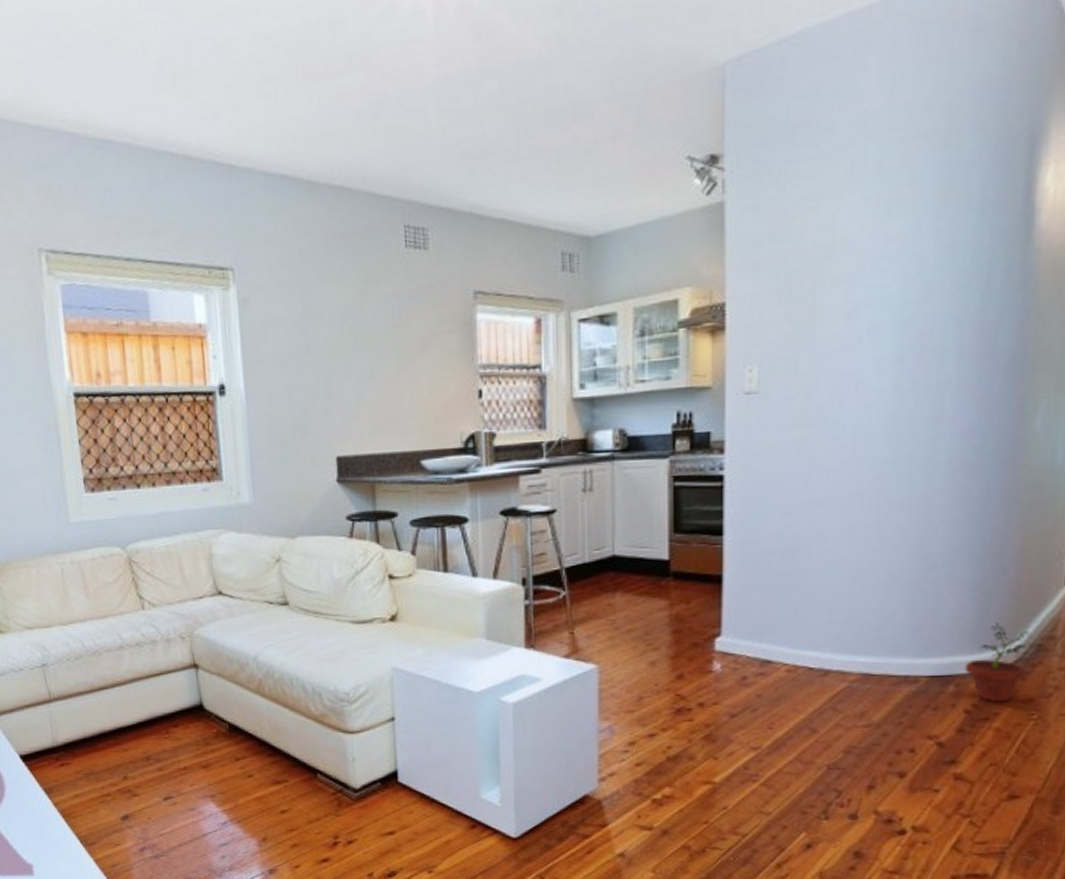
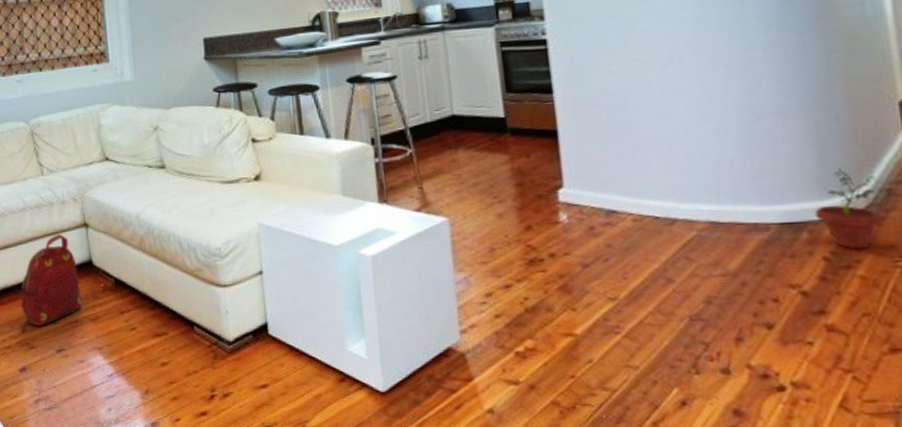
backpack: none [121,675,193,775] -> present [21,233,83,328]

